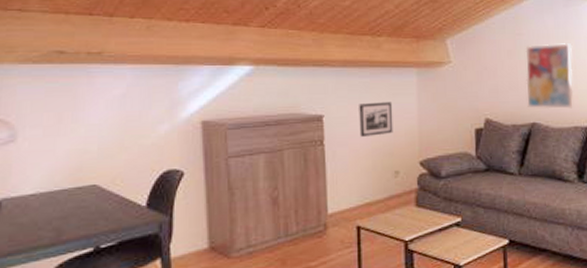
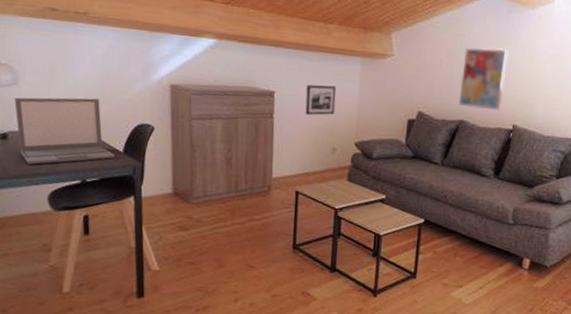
laptop: none [10,147,137,236] -> present [14,97,116,165]

